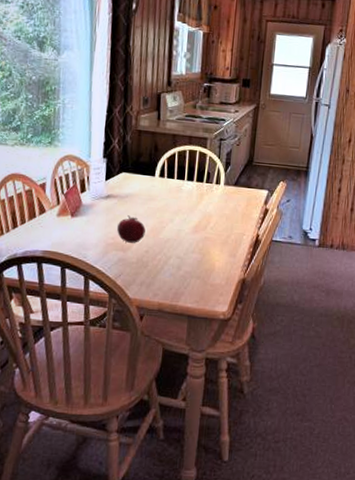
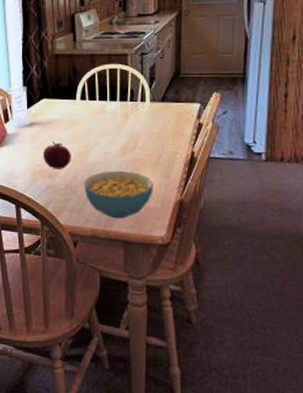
cereal bowl: none [154,247,221,294] -> present [83,170,154,219]

